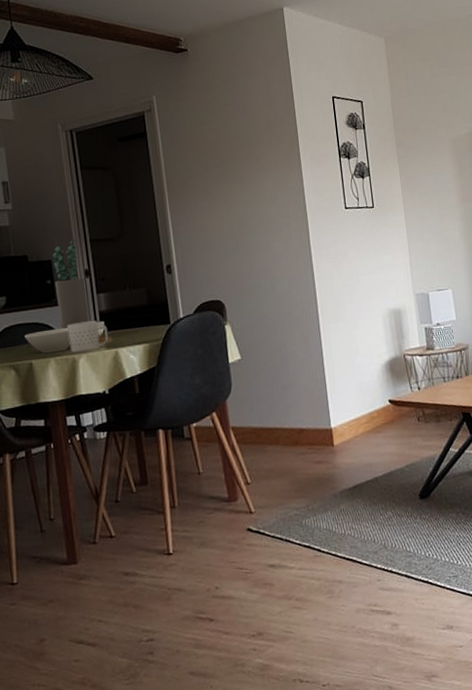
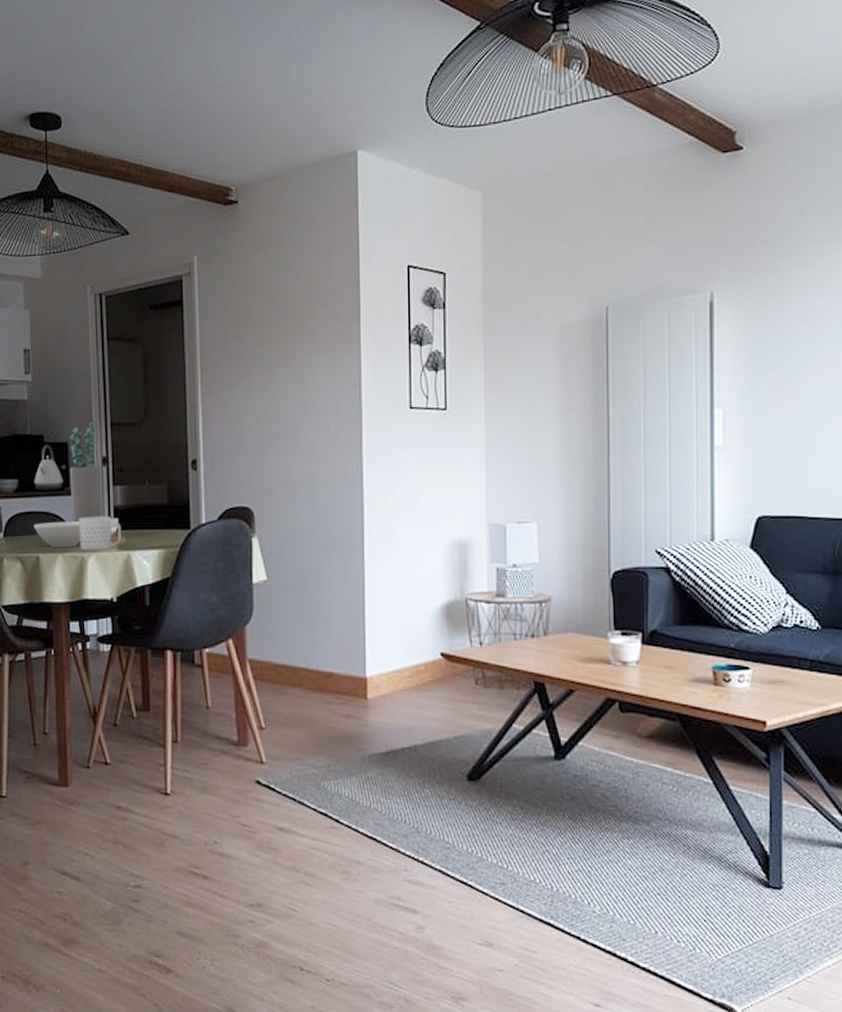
kettle: none [21,263,50,305] -> present [34,444,63,492]

